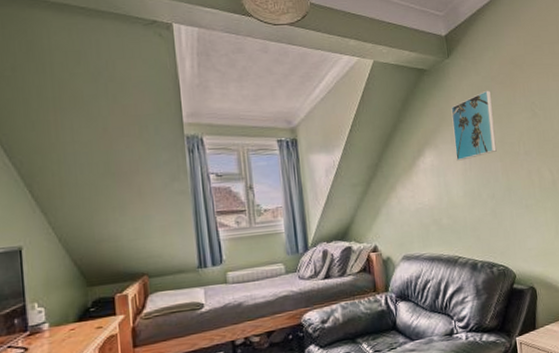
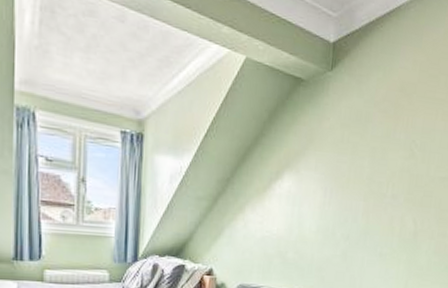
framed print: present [451,90,497,161] -> none [316,117,371,193]

